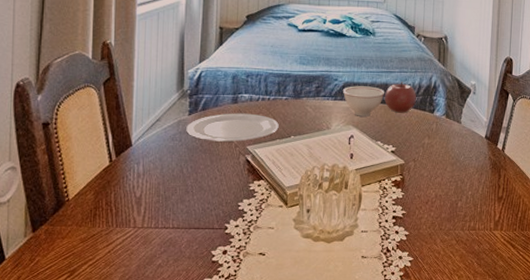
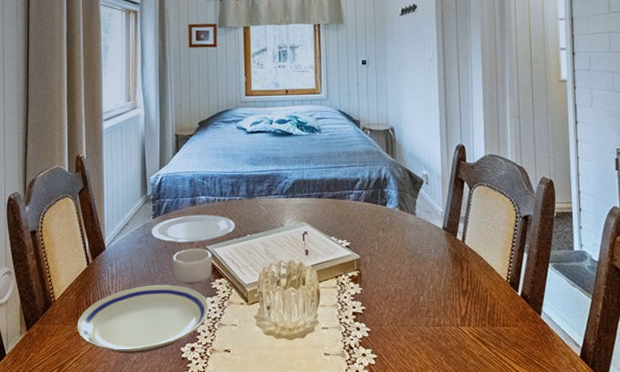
plate: none [94,185,246,257] -> present [77,285,210,354]
mug: none [208,149,252,186] -> present [172,249,212,284]
bowl: present [343,86,385,117] -> none [294,182,335,213]
fruit: present [385,82,416,113] -> none [335,176,367,207]

